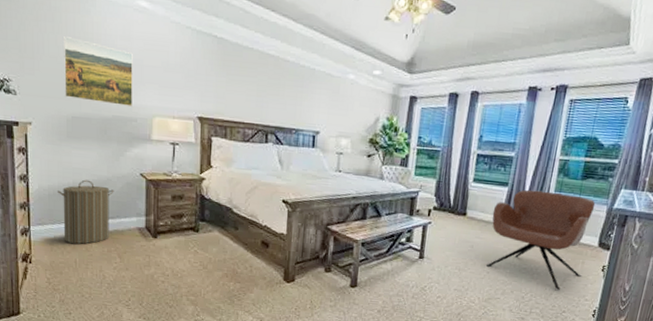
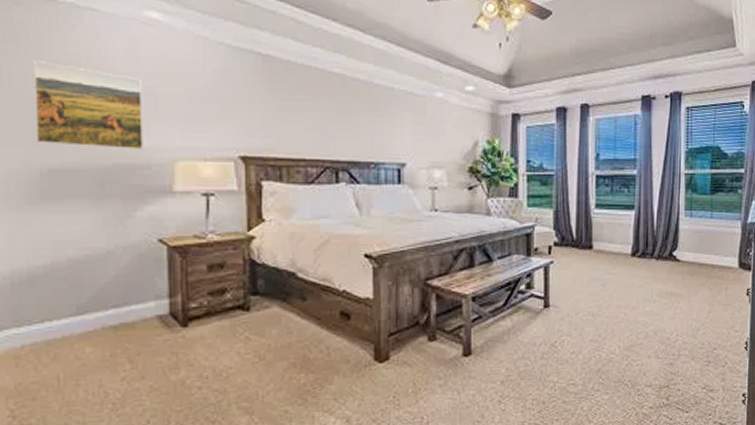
laundry hamper: present [58,179,114,244] -> none [26,256,119,351]
armchair: present [486,189,596,290] -> none [622,211,729,324]

